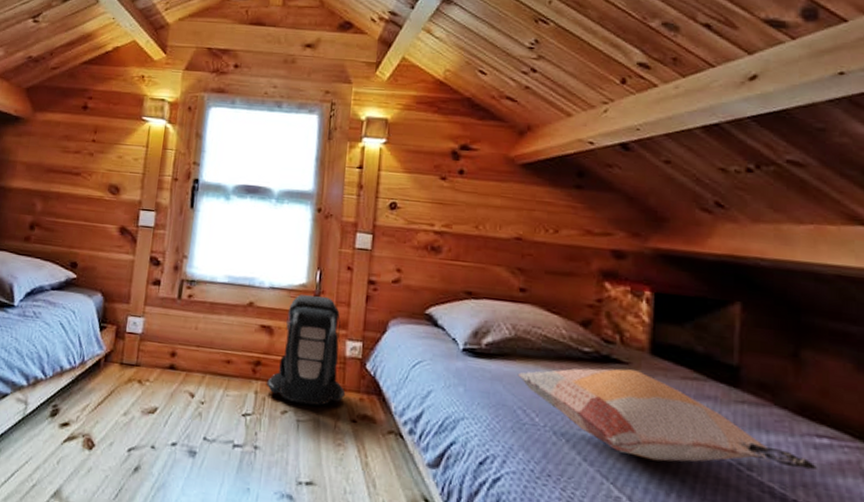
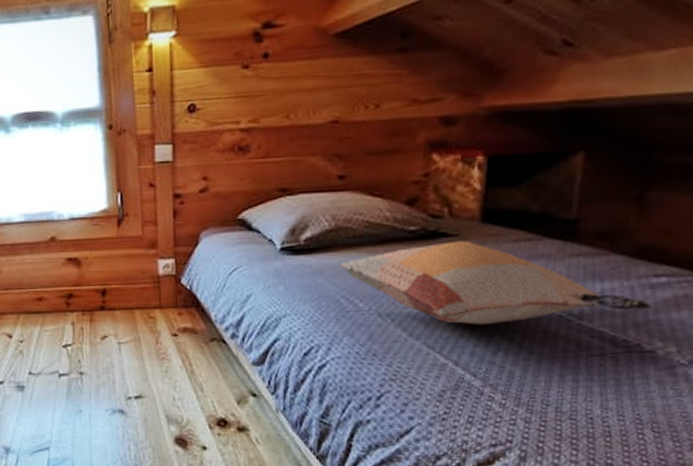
backpack: present [267,294,346,406] -> none [82,219,164,328]

